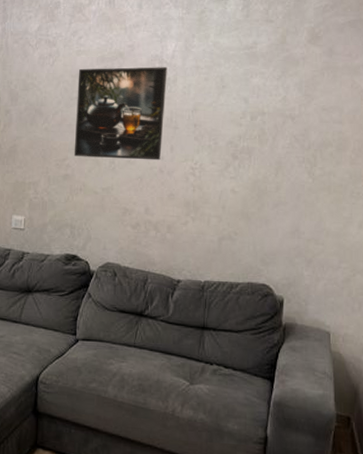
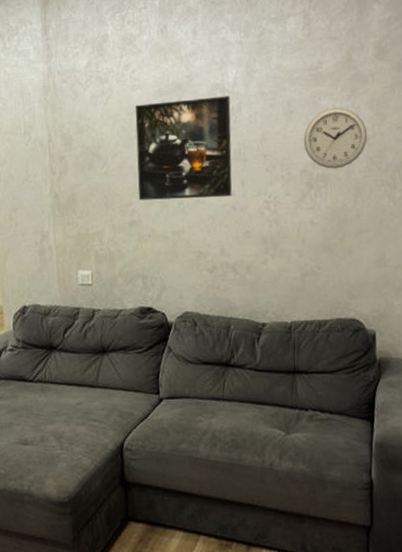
wall clock: none [232,85,294,143] -> present [303,107,368,169]

